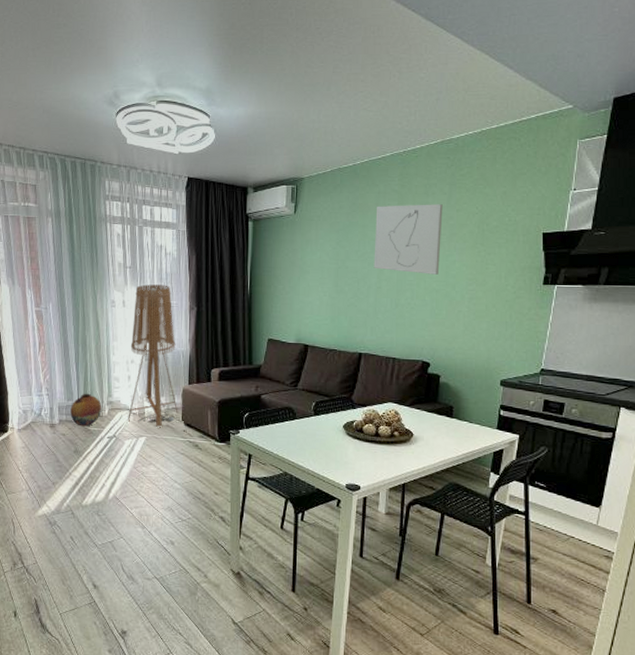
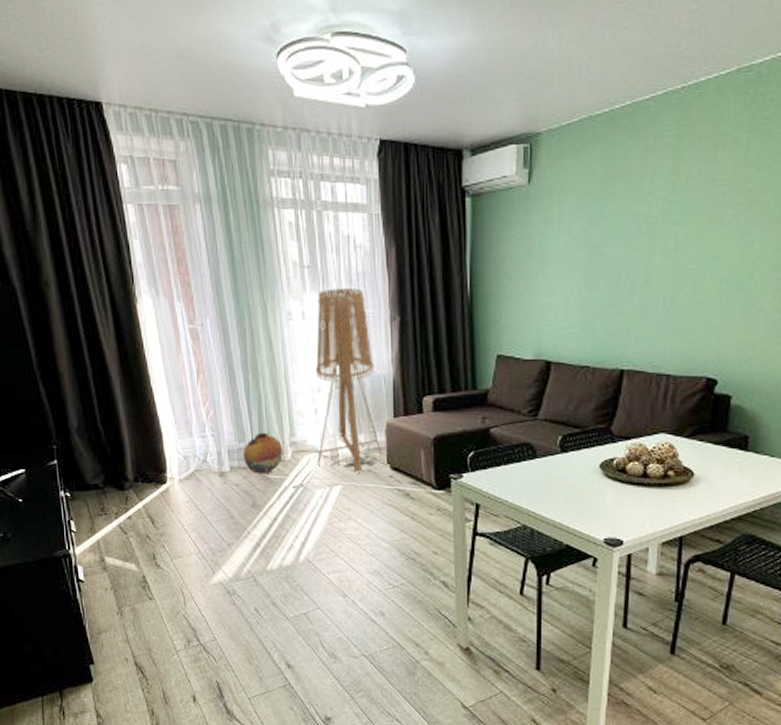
wall art: present [373,204,443,275] -> none [639,161,738,260]

